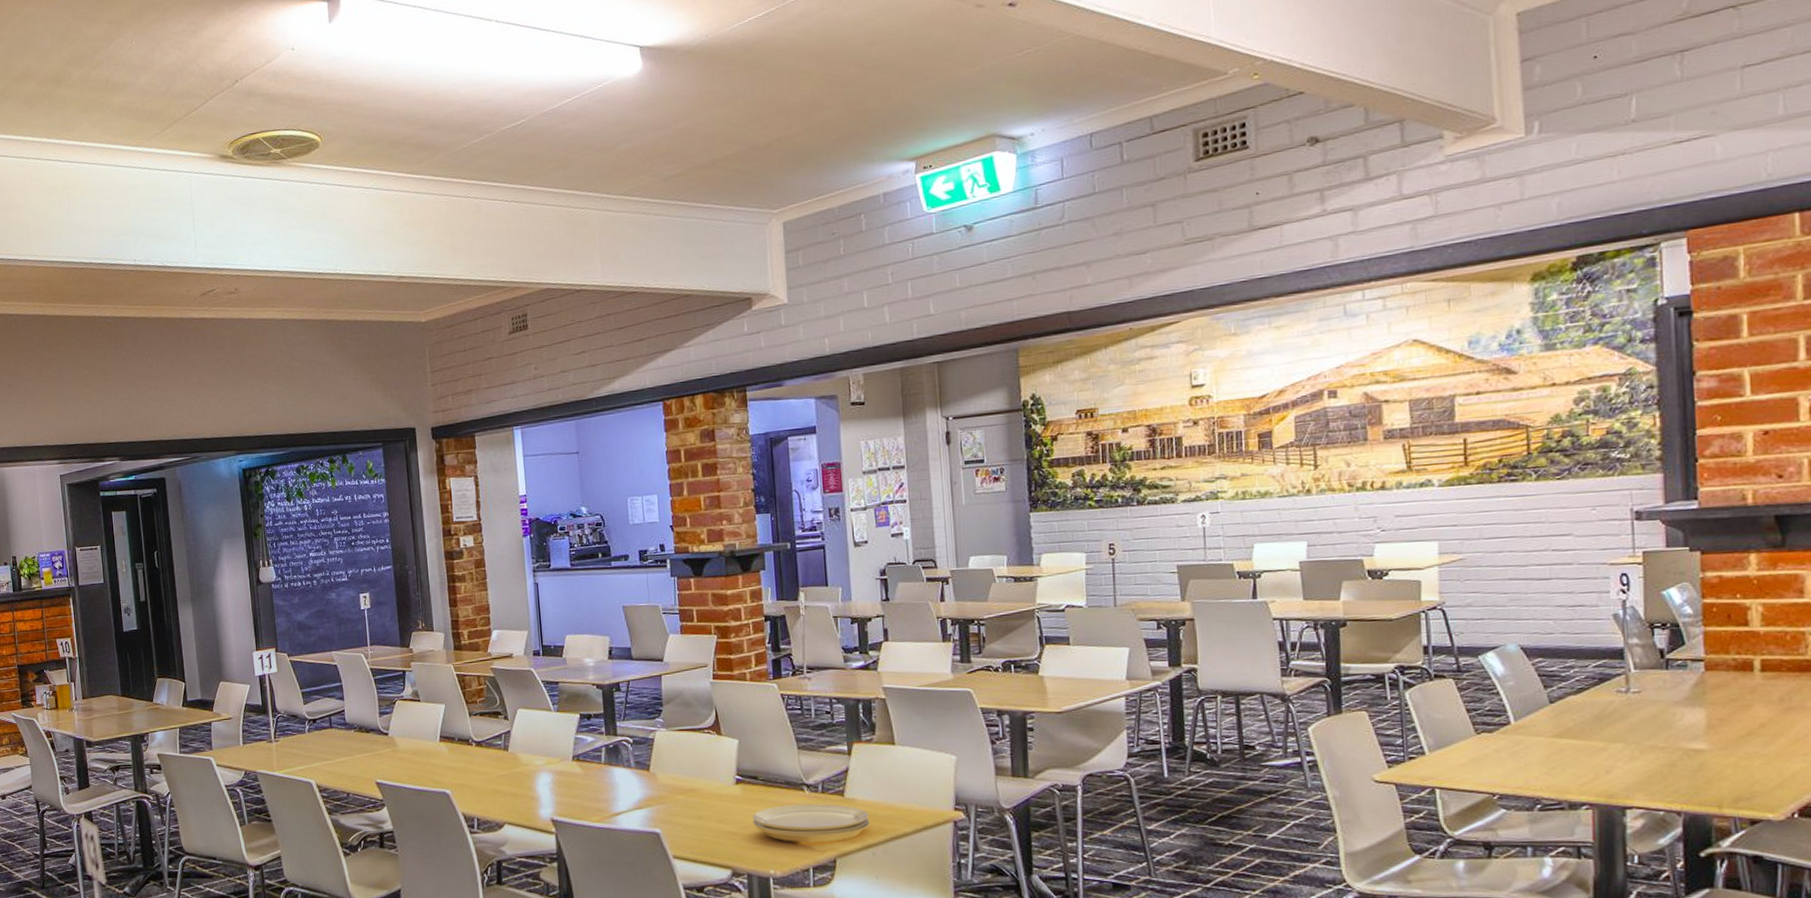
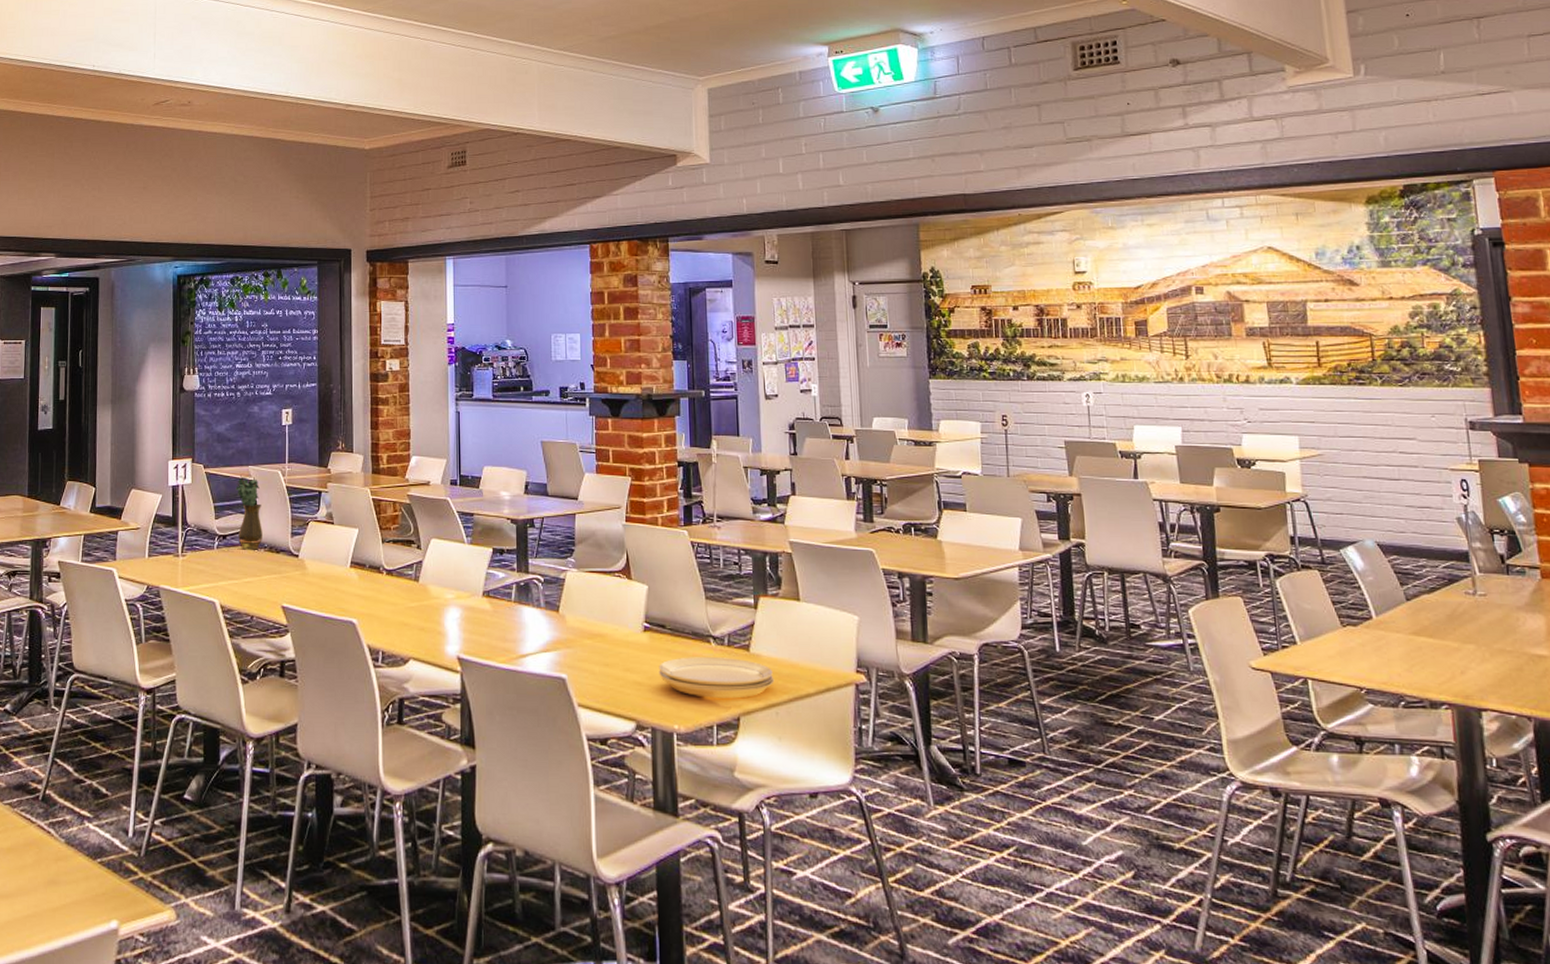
vase: none [321,660,352,732] -> present [235,475,264,550]

